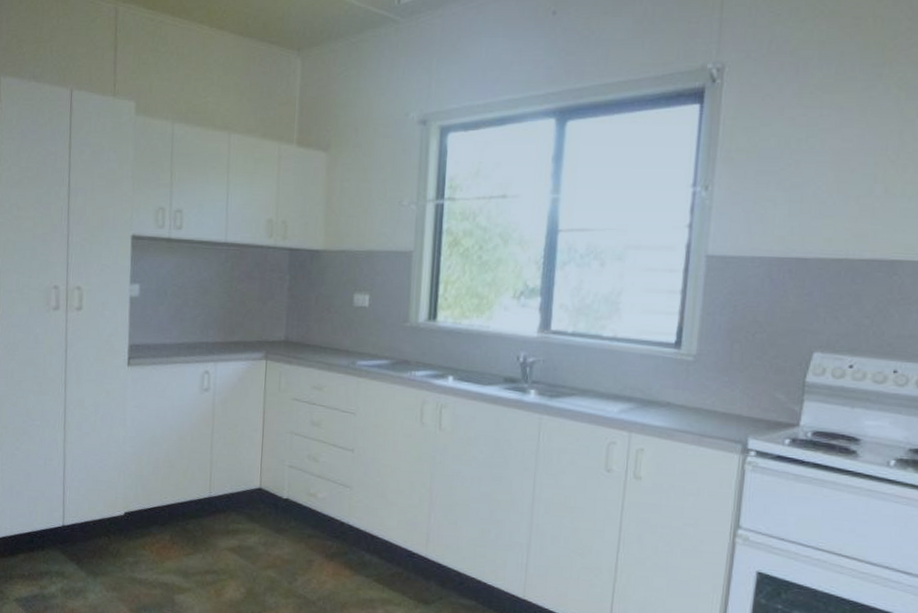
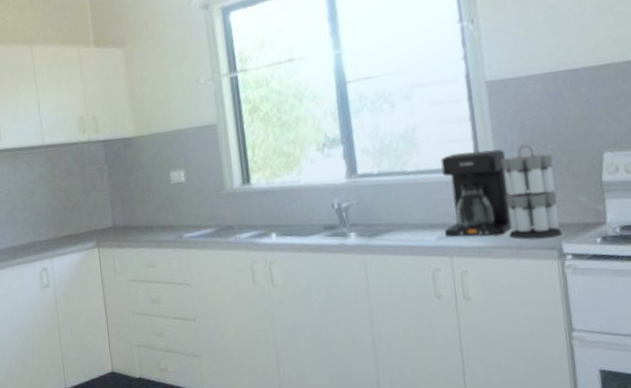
coffee maker: none [629,325,710,420] -> present [440,148,512,238]
spice rack: none [695,328,760,431] -> present [501,144,563,240]

